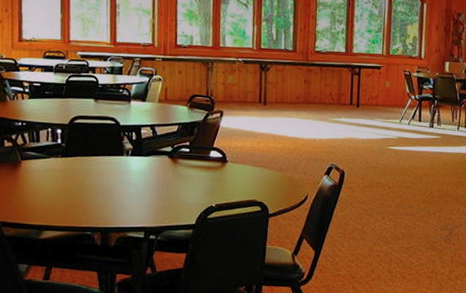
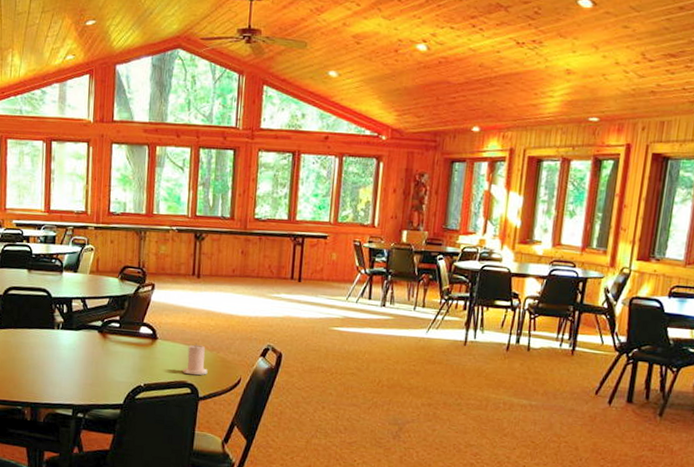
candle: none [253,165,277,194] -> present [183,343,208,376]

